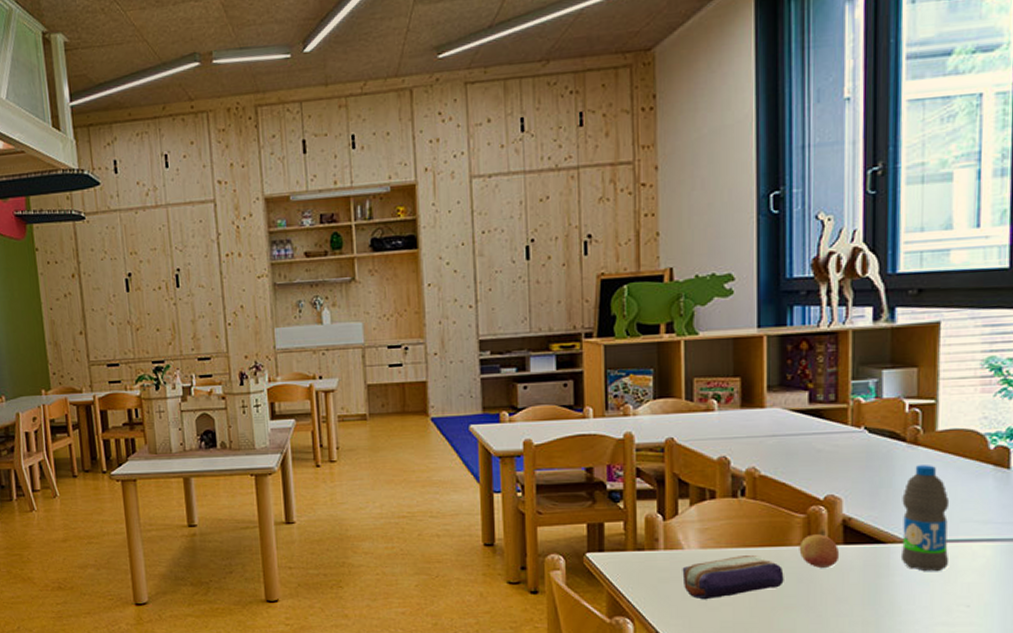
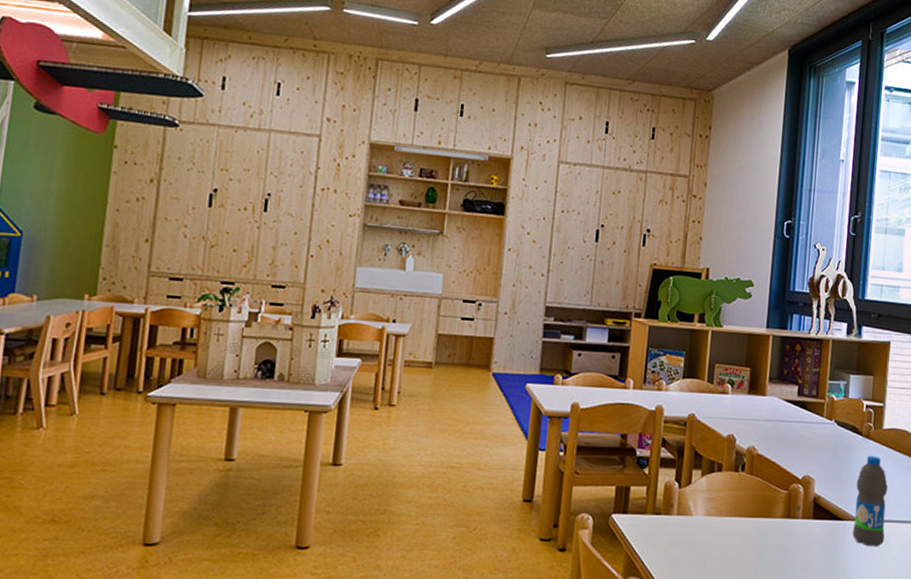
pencil case: present [682,554,784,600] -> none [689,523,768,564]
fruit: present [799,534,840,568] -> none [780,509,810,539]

